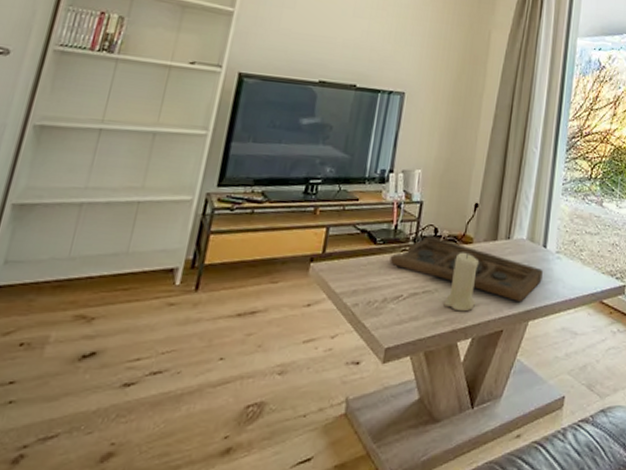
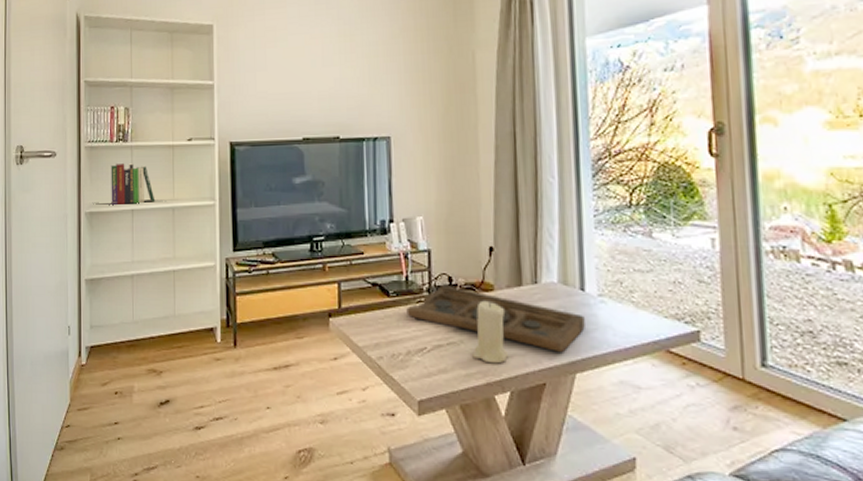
books: none [73,75,134,124] -> present [111,162,156,206]

